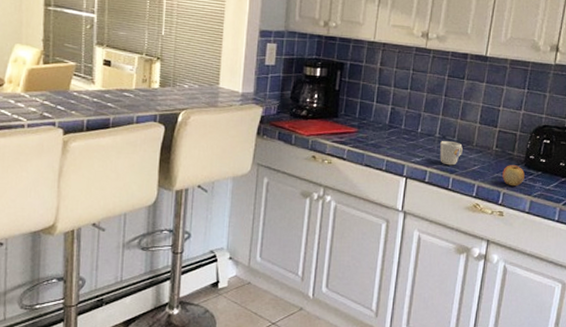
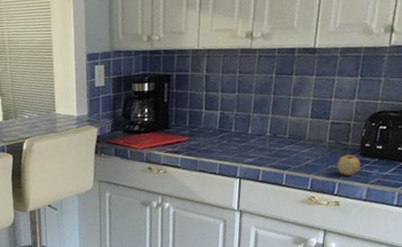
mug: present [440,141,463,166] -> none [272,138,295,163]

